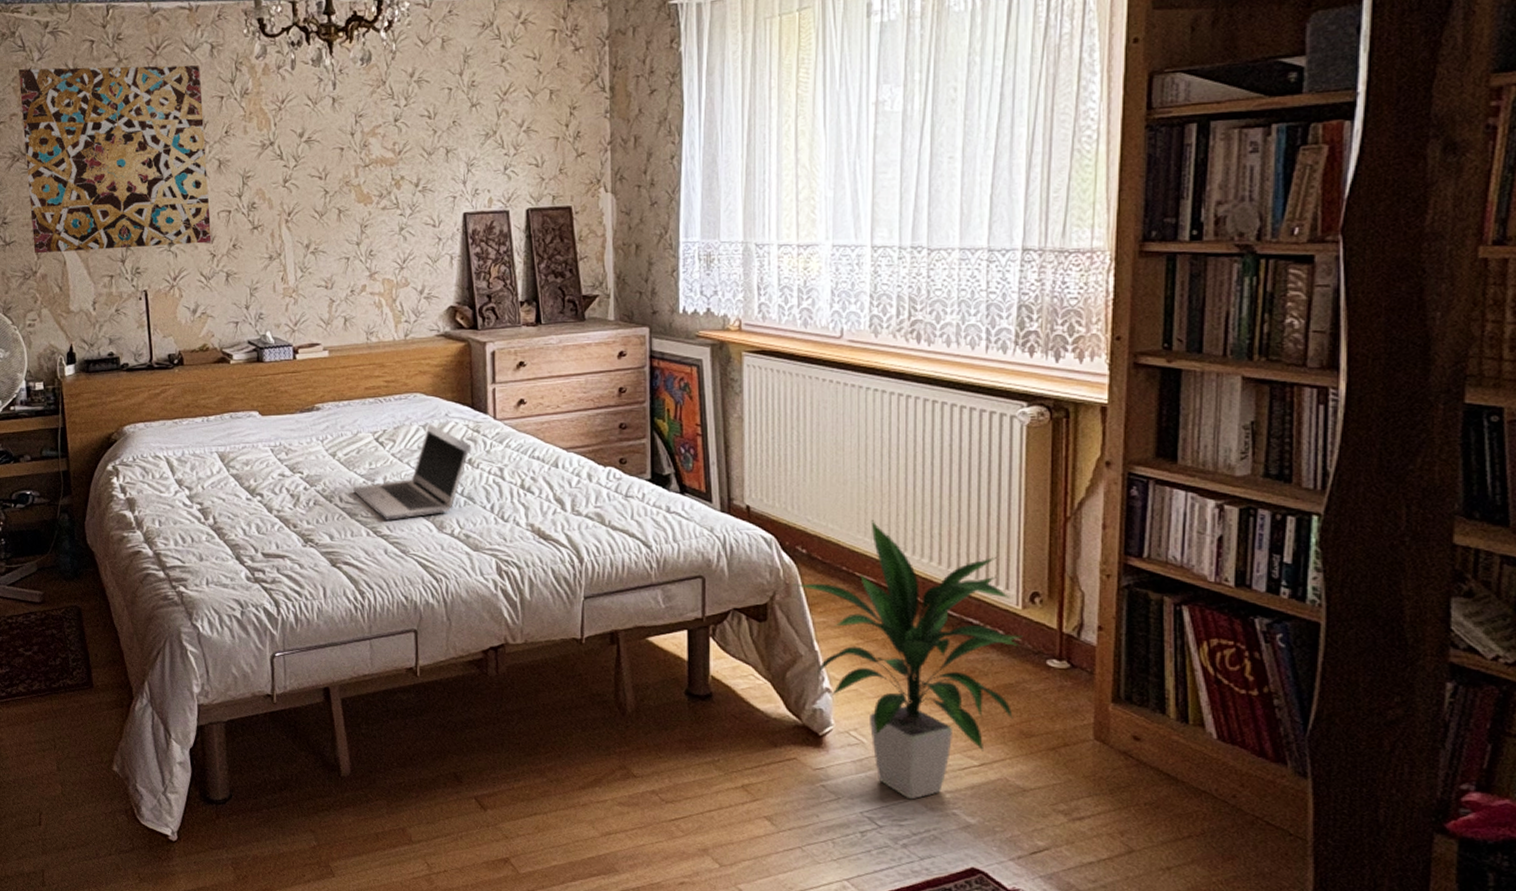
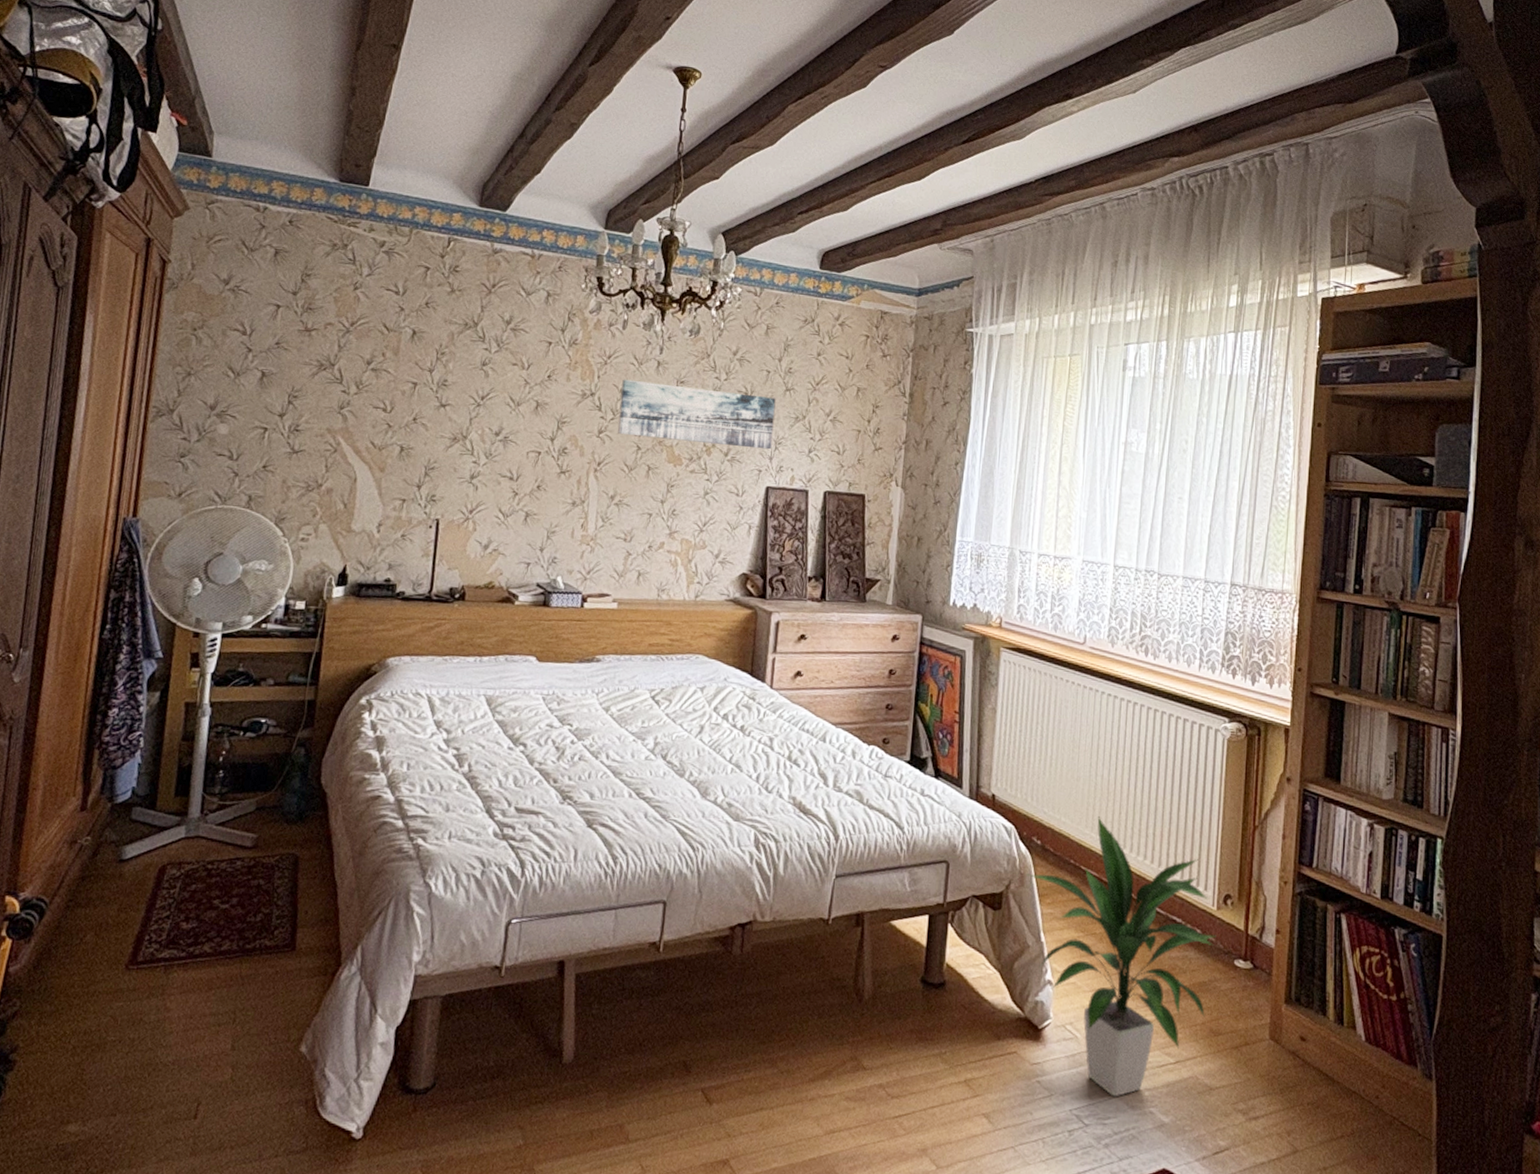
wall art: present [19,65,212,254] -> none [323,281,533,481]
wall art: none [300,116,464,181] -> present [617,379,776,450]
laptop: present [353,424,472,520] -> none [622,687,746,783]

